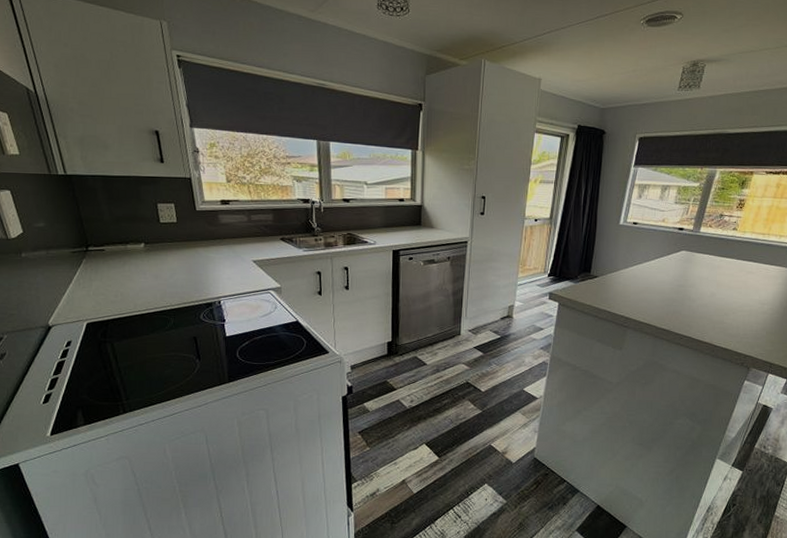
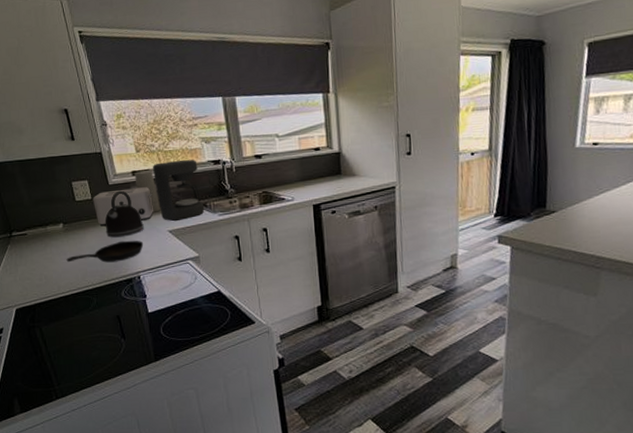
frying pan: none [145,266,227,286] -> present [66,240,144,263]
toaster: none [178,216,240,251] -> present [92,187,153,227]
kettle: none [188,217,229,263] -> present [105,190,144,238]
canister: none [223,201,247,242] -> present [134,170,161,213]
coffee maker: none [242,194,290,252] -> present [152,159,205,221]

